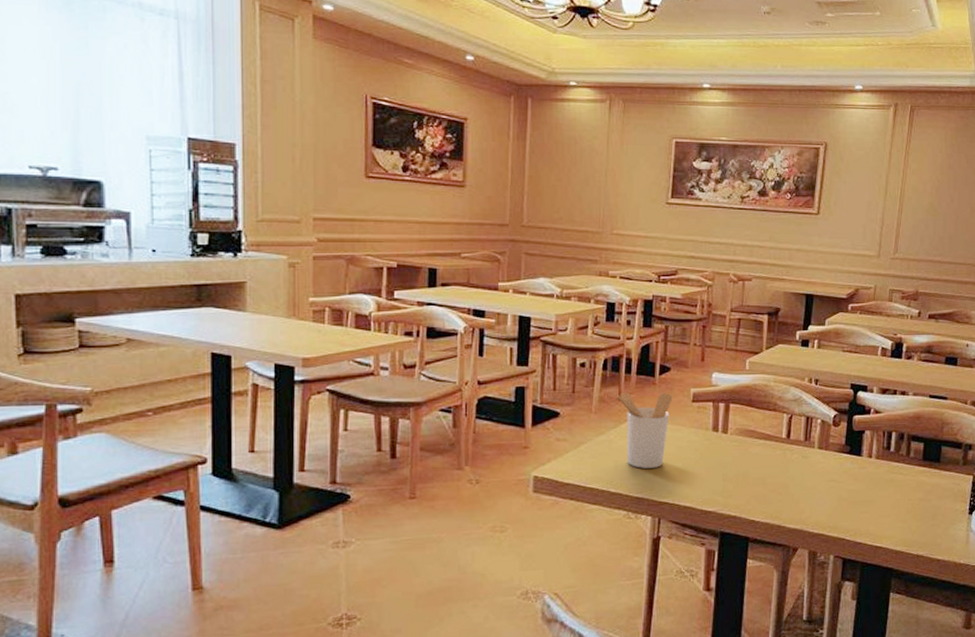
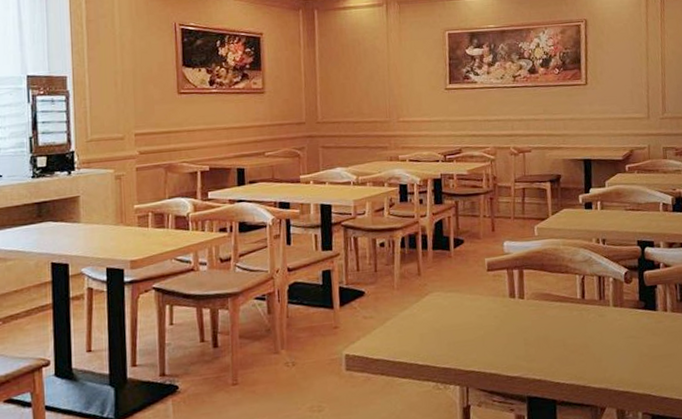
utensil holder: present [614,392,673,468] -> none [414,264,469,340]

